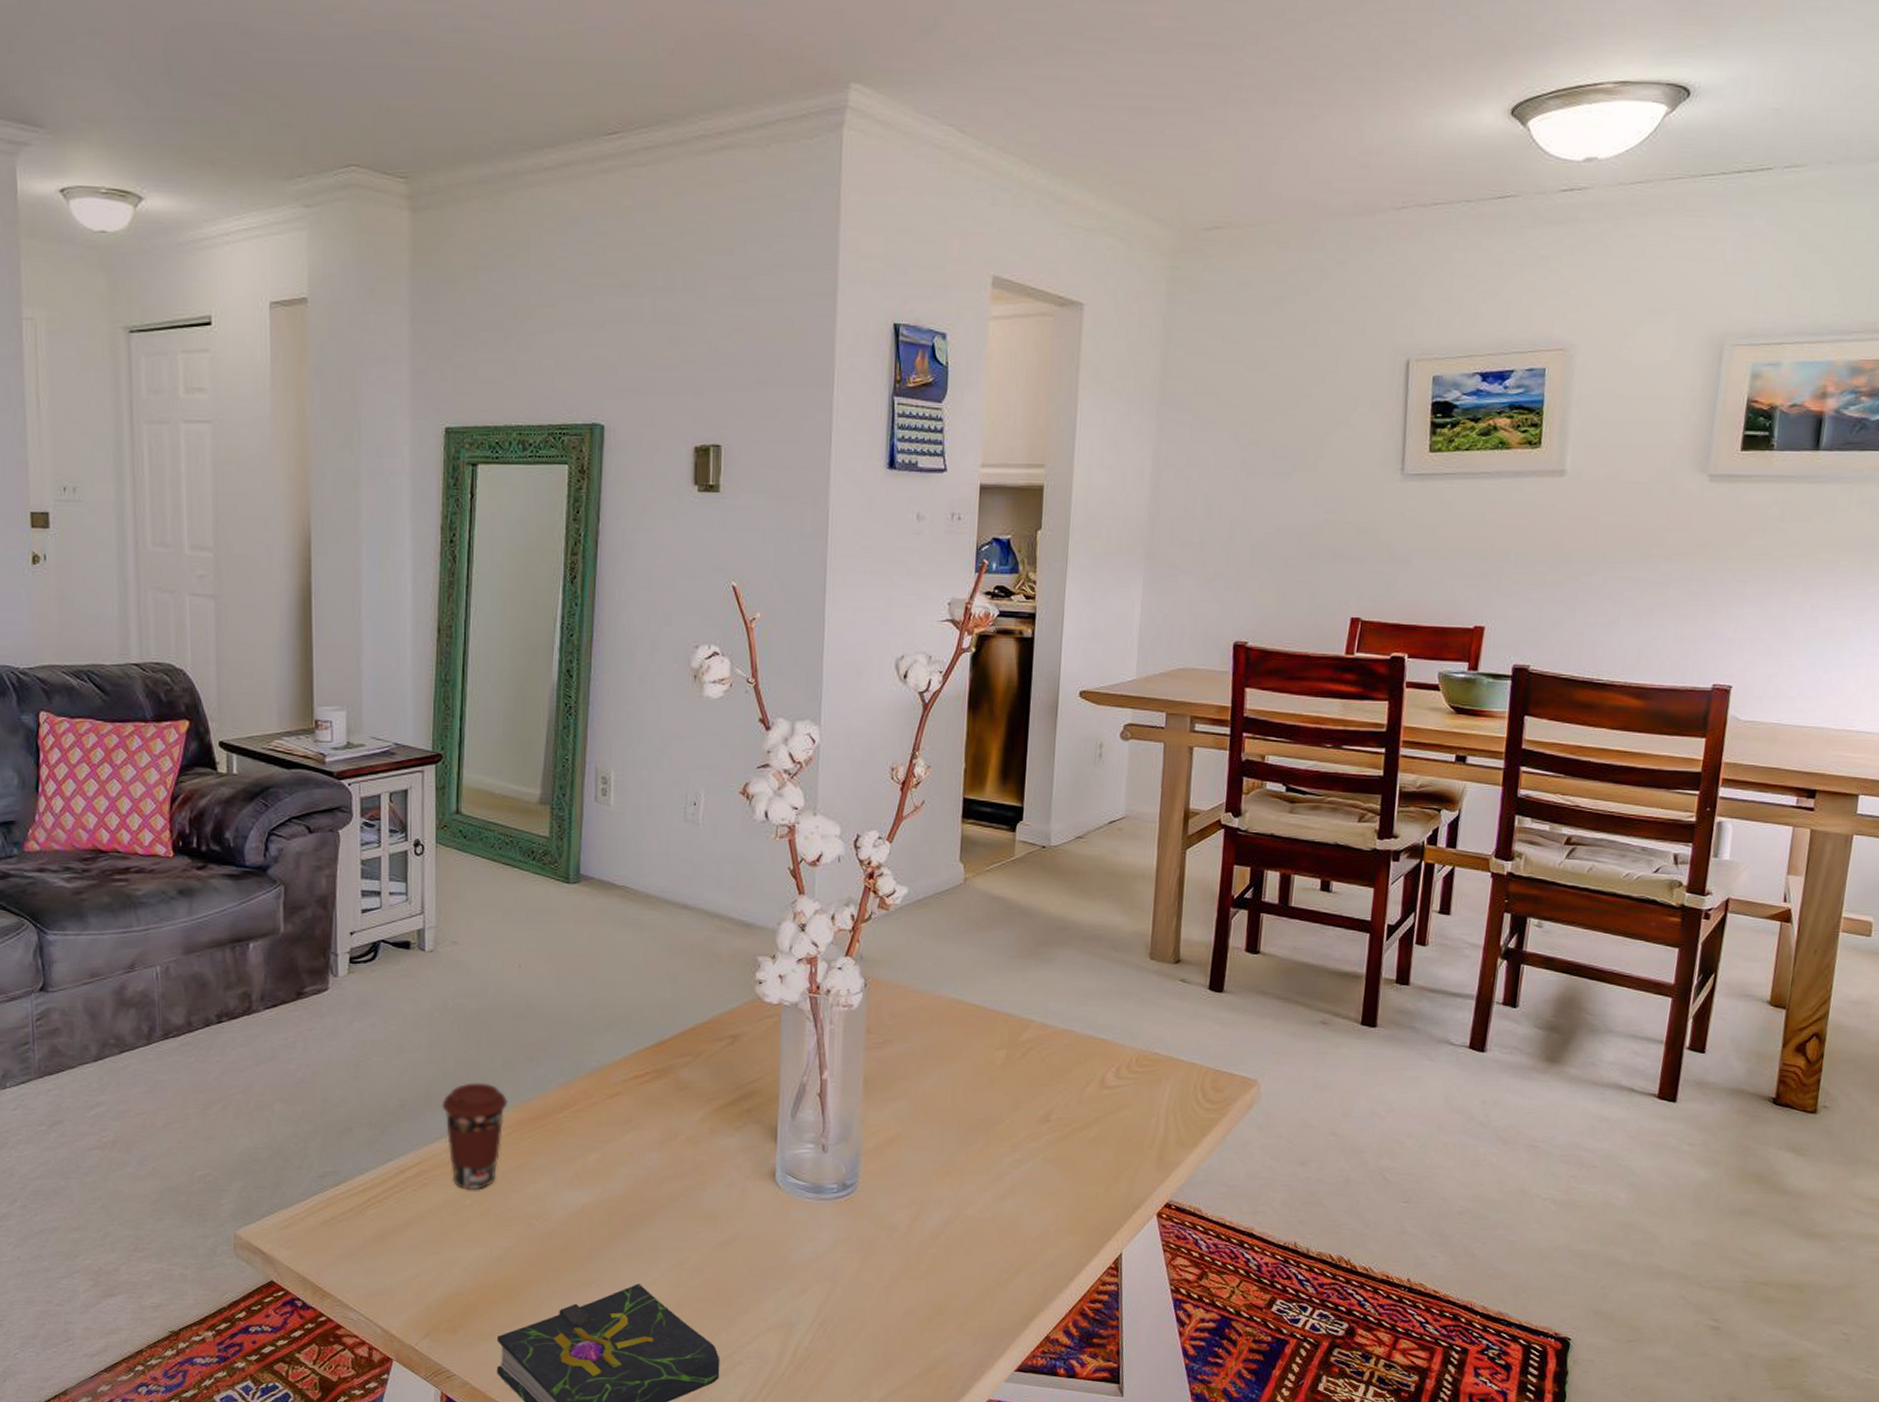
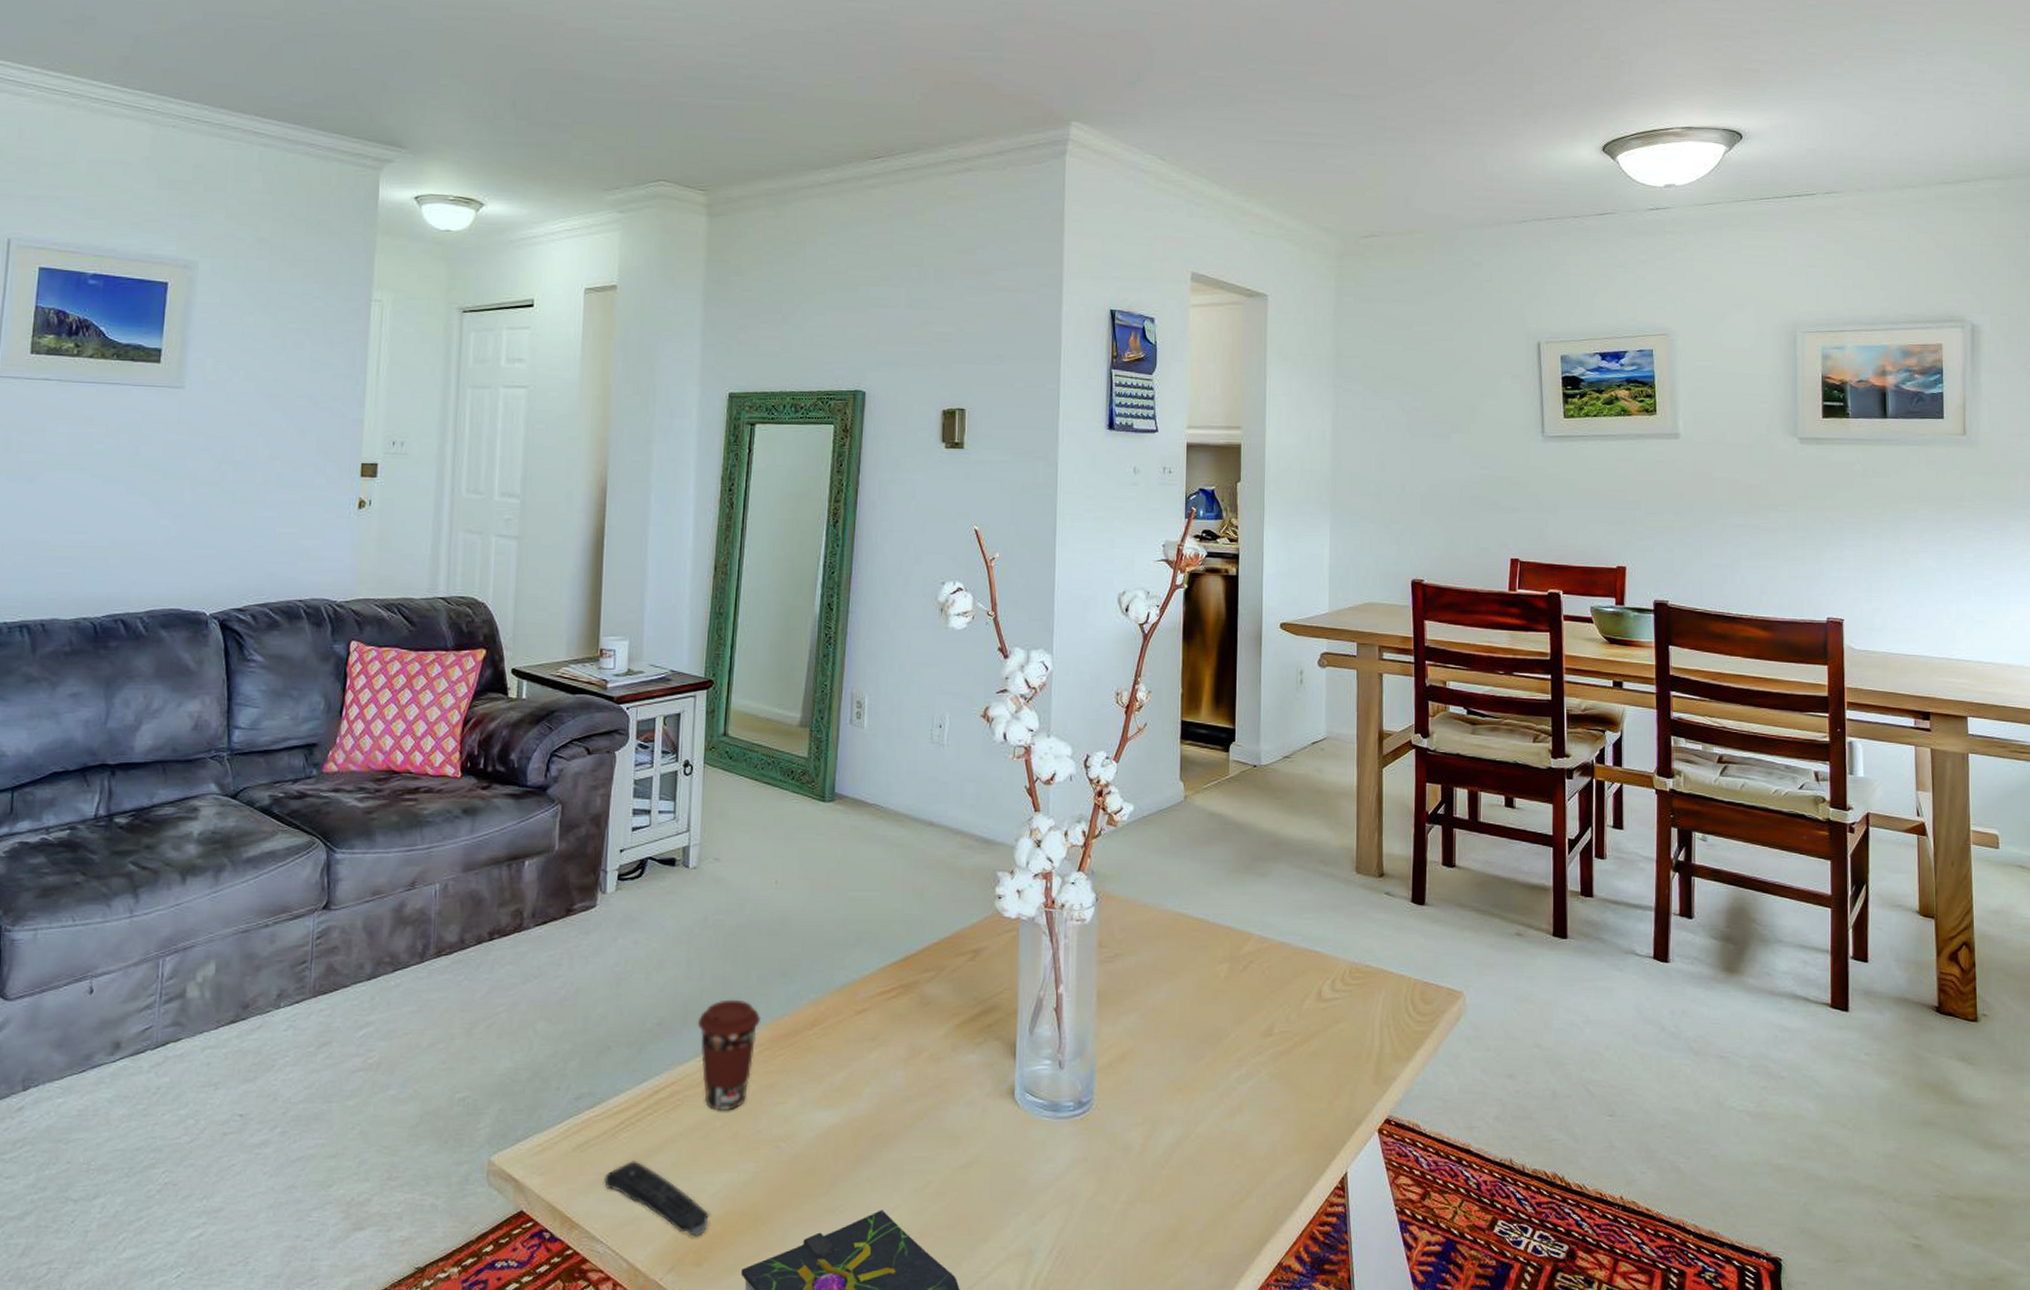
remote control: none [354,1236,464,1306] -> present [604,1161,711,1237]

